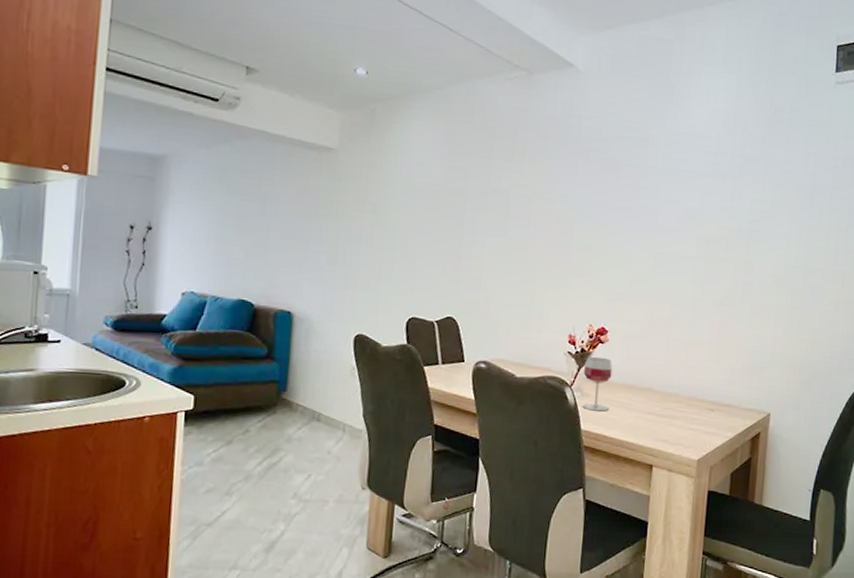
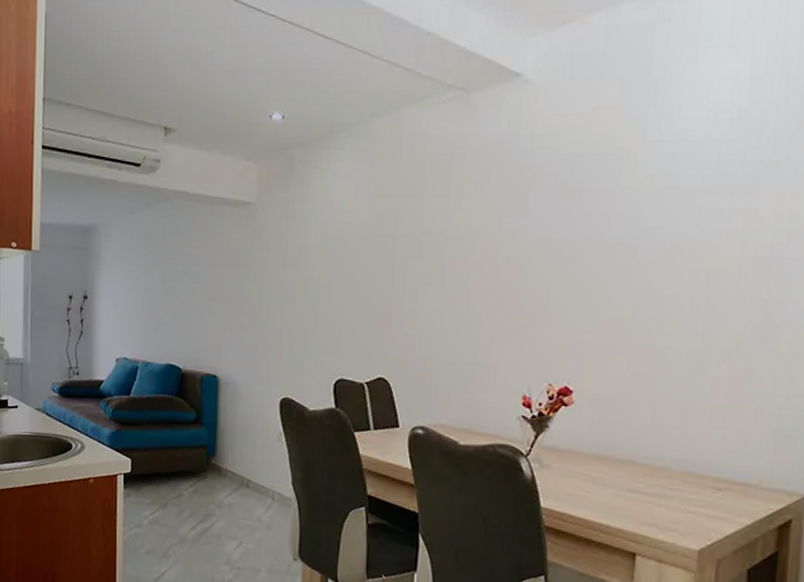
wineglass: present [583,356,614,412] -> none [542,421,581,487]

